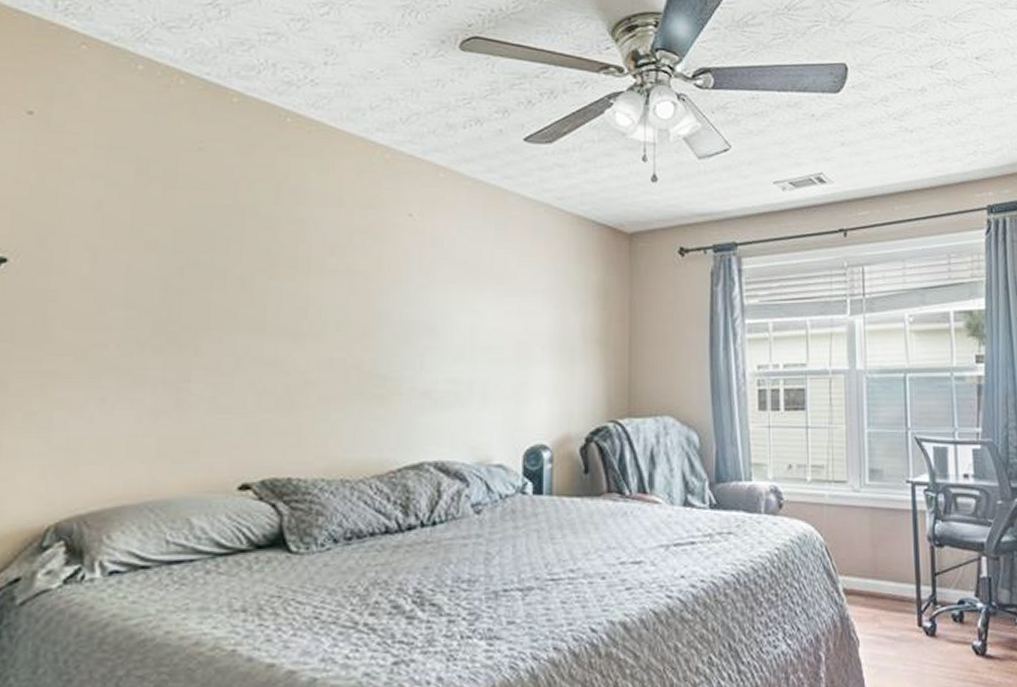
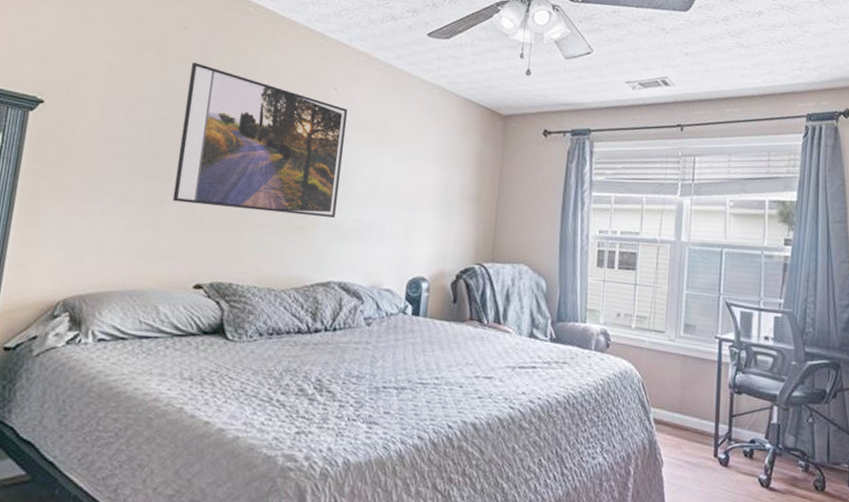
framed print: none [200,194,429,380] -> present [172,62,348,218]

